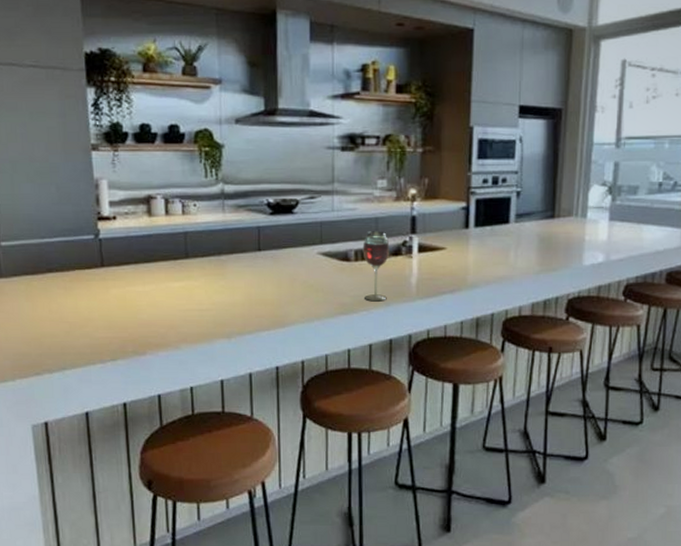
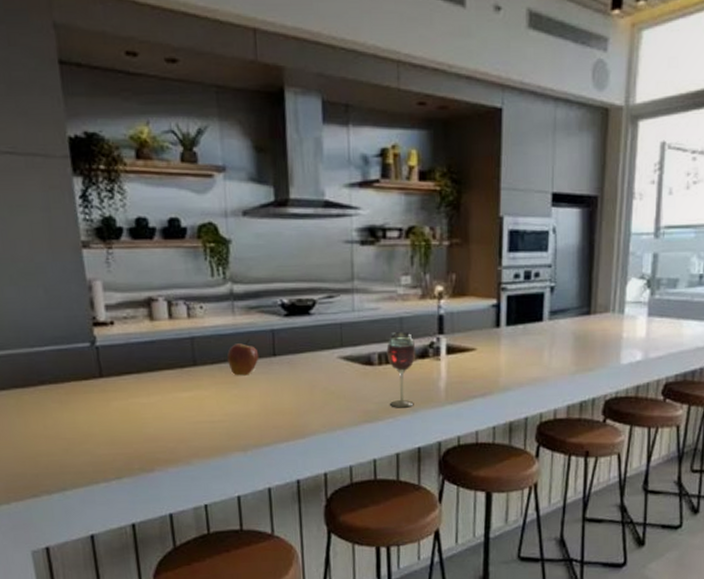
fruit: none [216,235,245,268] -> present [226,339,259,376]

